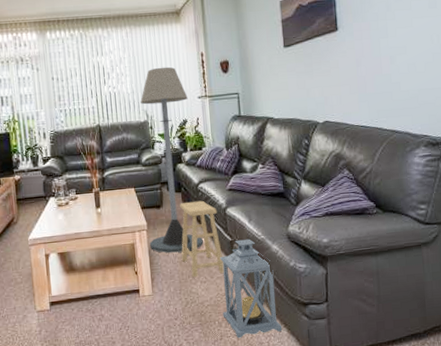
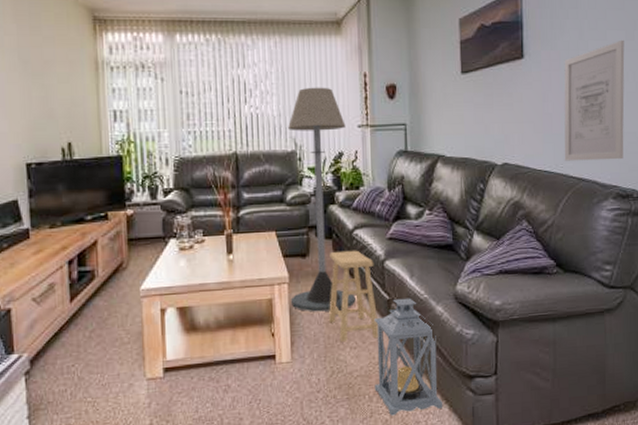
wall art: none [374,8,432,117] -> present [564,39,625,161]

